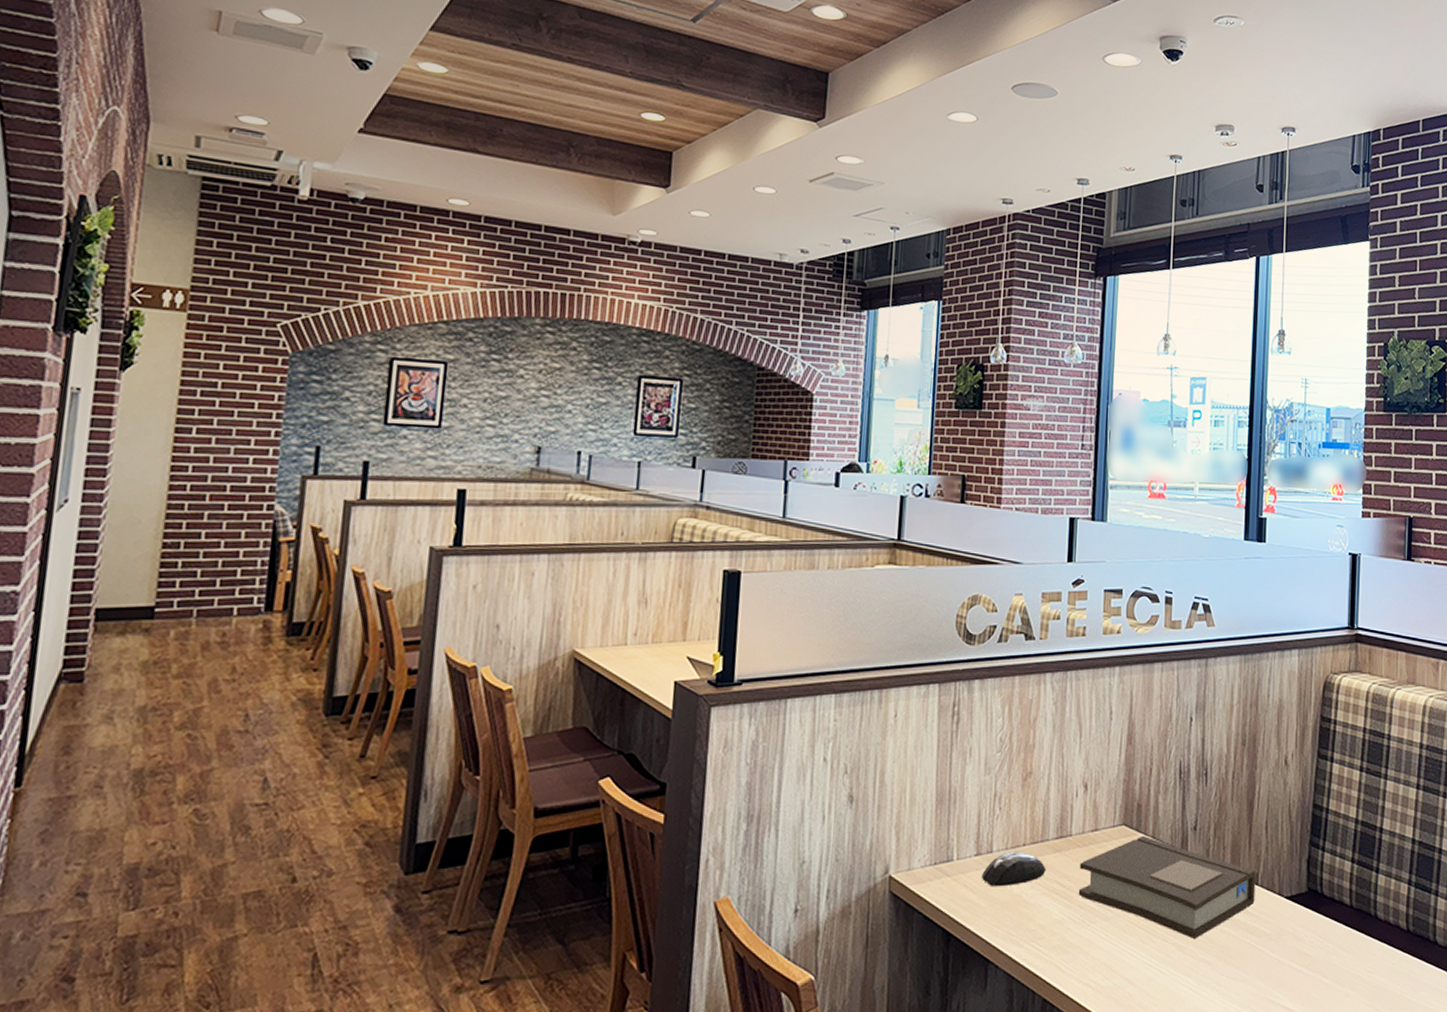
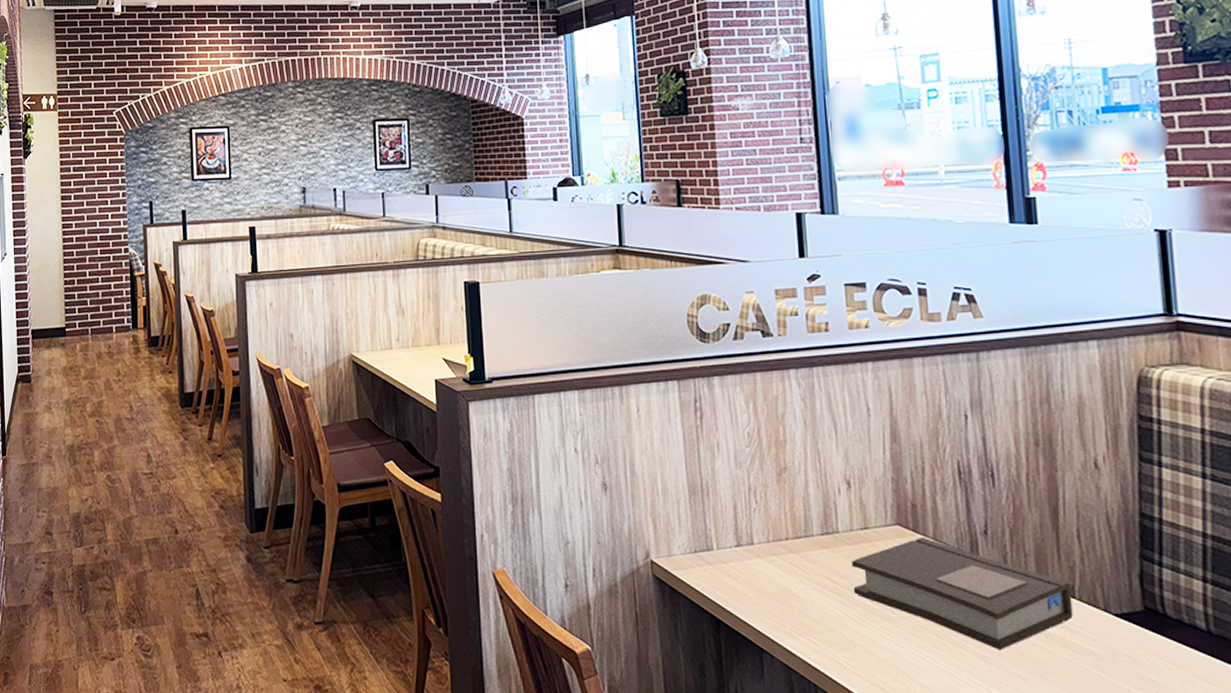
mouse: present [981,851,1046,886] -> none [744,544,814,578]

